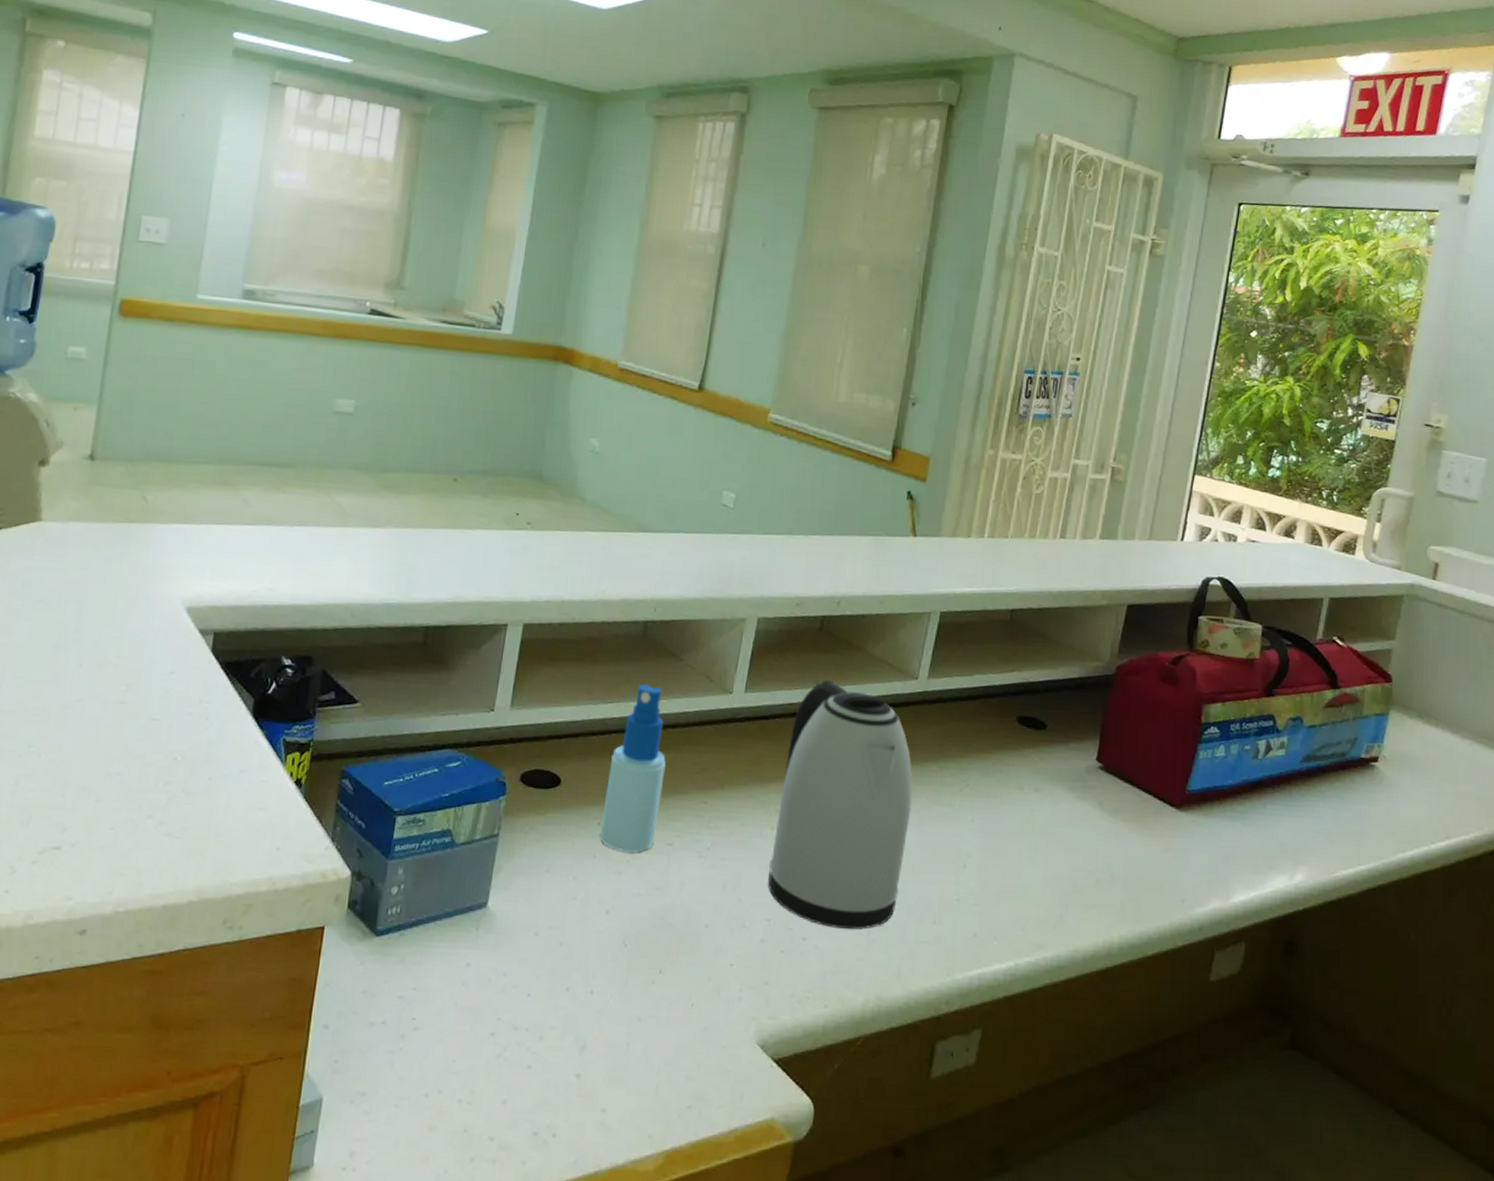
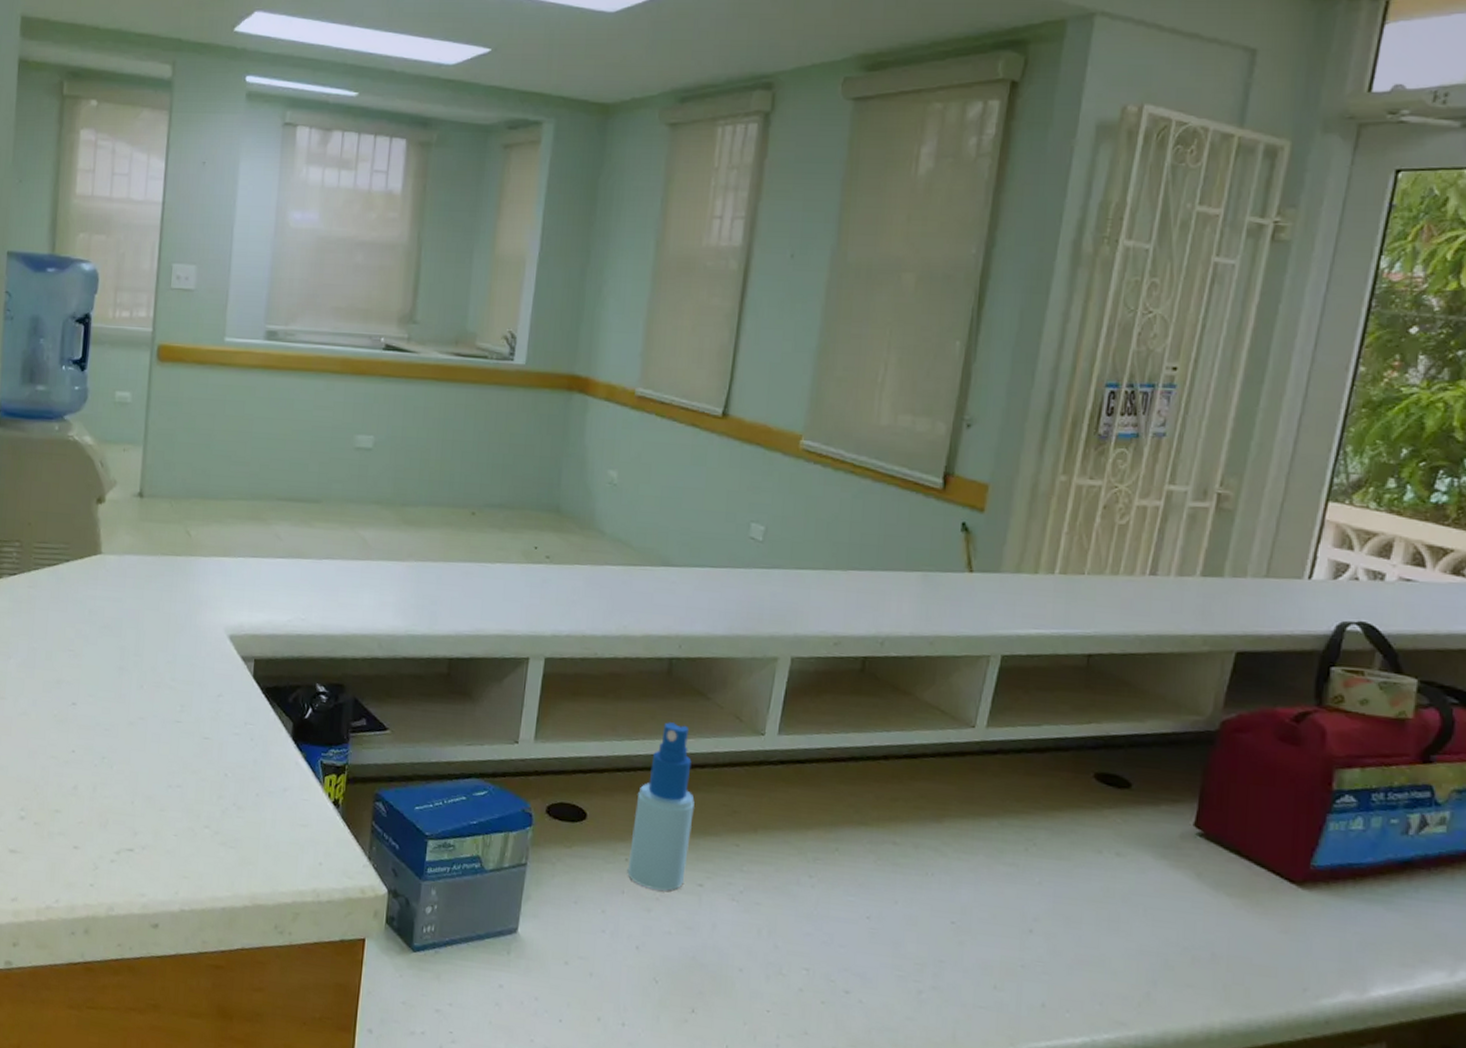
kettle: present [767,681,913,930] -> none [805,725,969,988]

